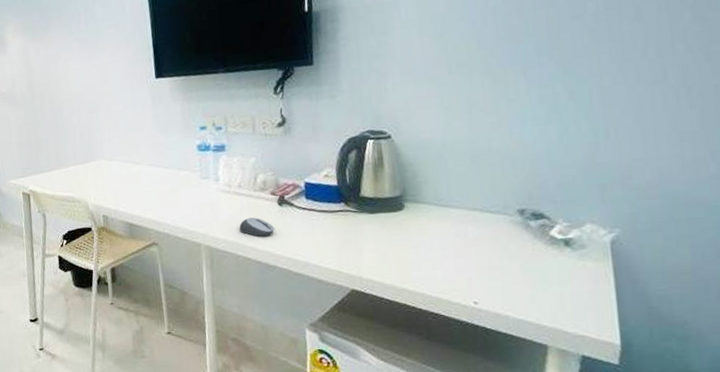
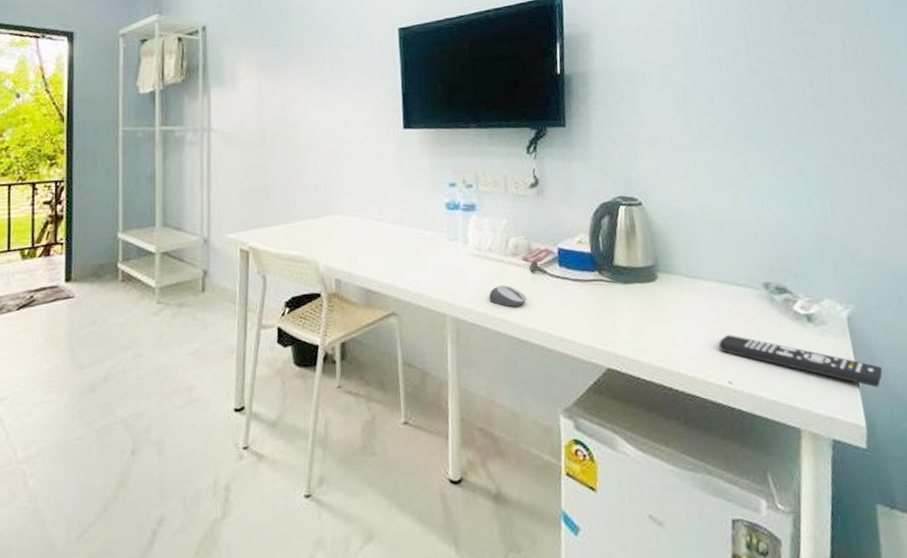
remote control: none [466,259,647,309] -> present [719,335,883,388]

